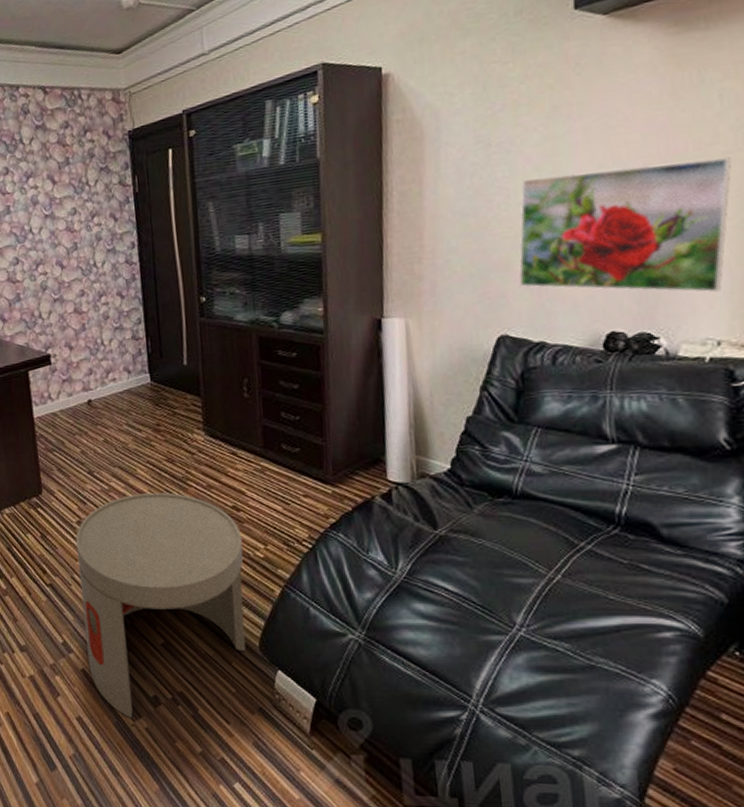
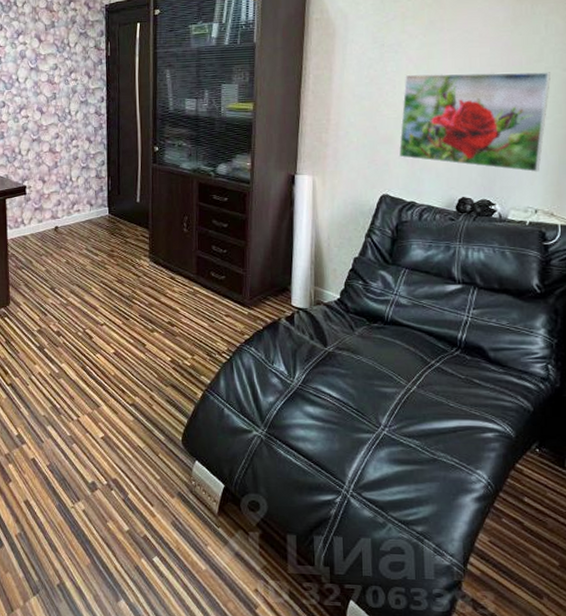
side table: present [75,492,246,719] -> none [35,308,174,502]

